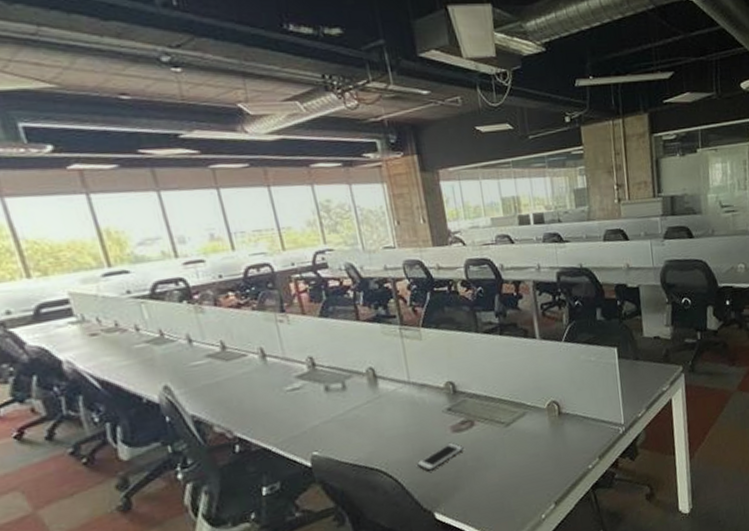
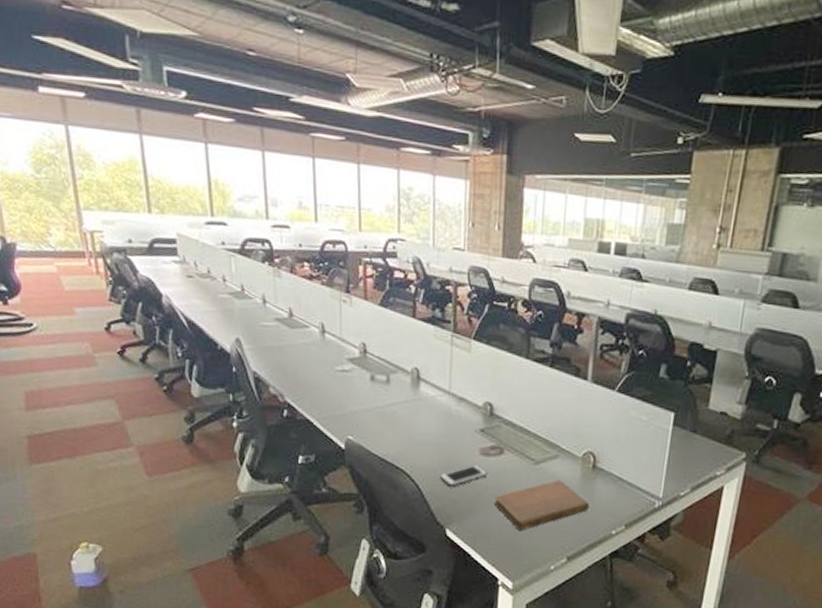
notebook: none [475,434,564,493] -> present [493,480,589,531]

